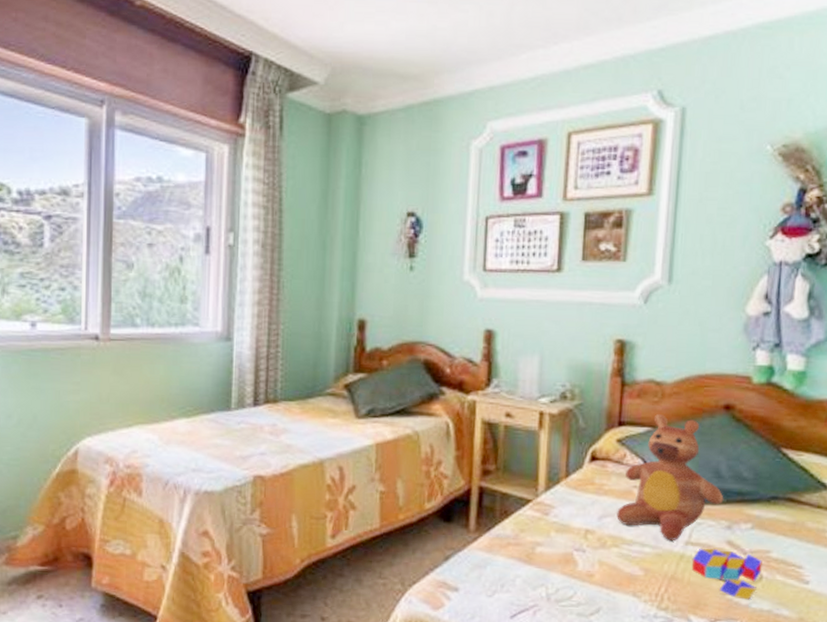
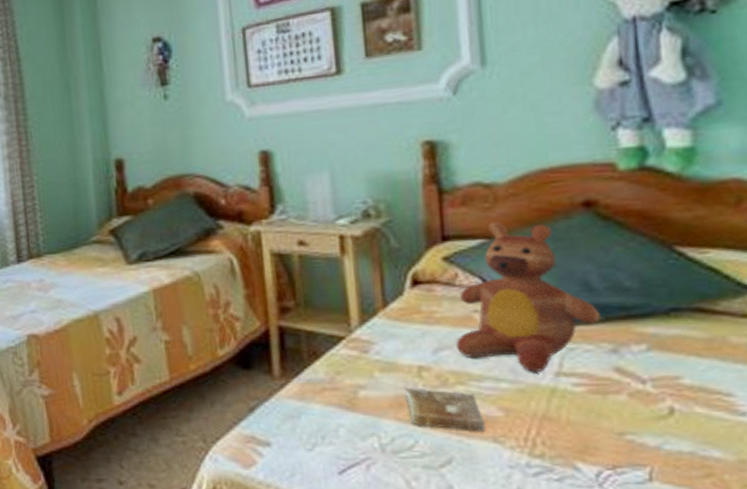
book: none [571,547,629,587] -> present [404,388,486,432]
toy blocks: present [691,548,763,600] -> none [568,378,673,440]

